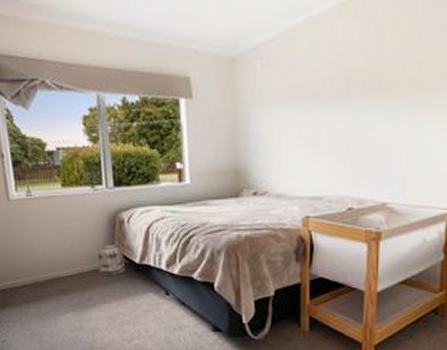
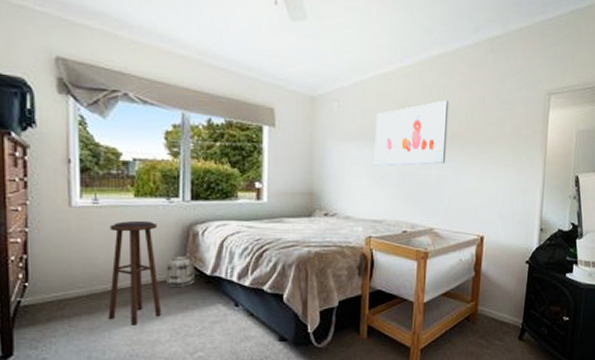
stool: none [44,210,98,313] -> present [108,220,162,326]
wall art: none [308,37,405,132] -> present [374,100,449,166]

